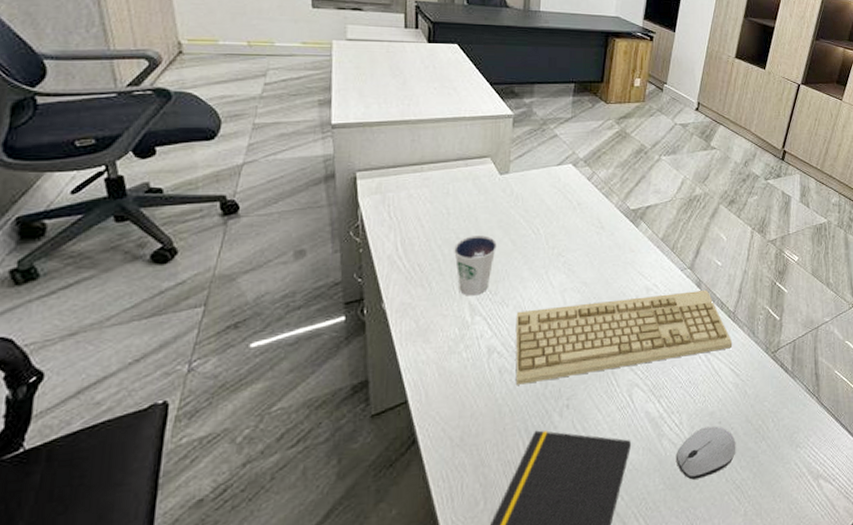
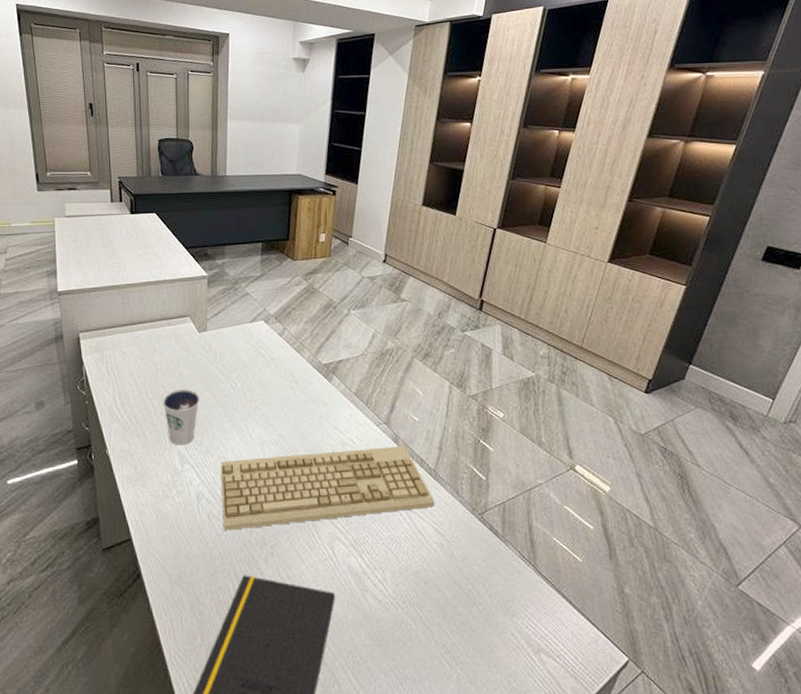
computer mouse: present [675,426,736,480] -> none [381,586,445,639]

